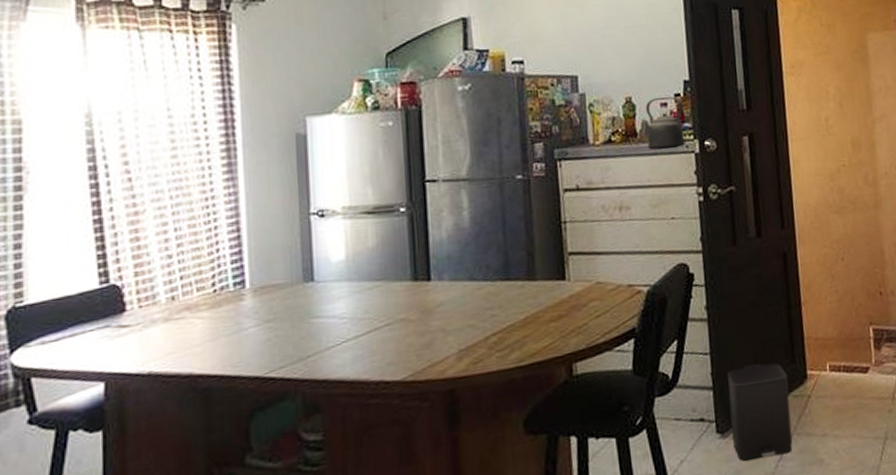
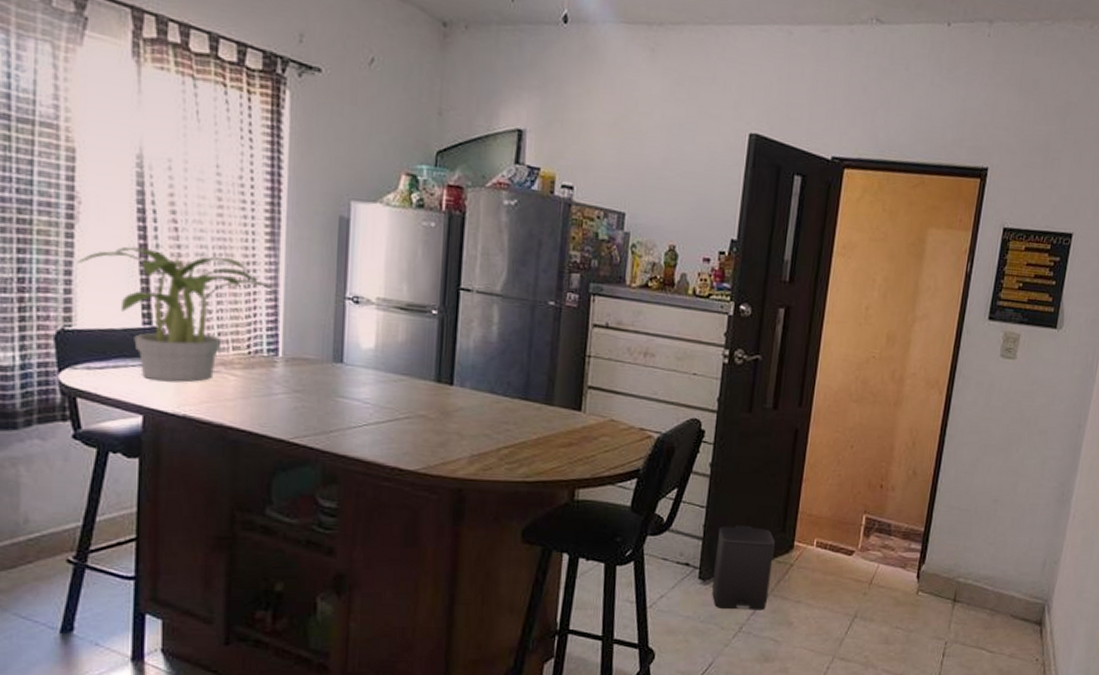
potted plant: none [27,197,237,342] -> present [77,246,275,382]
kettle: present [641,97,685,150] -> none [681,252,726,306]

